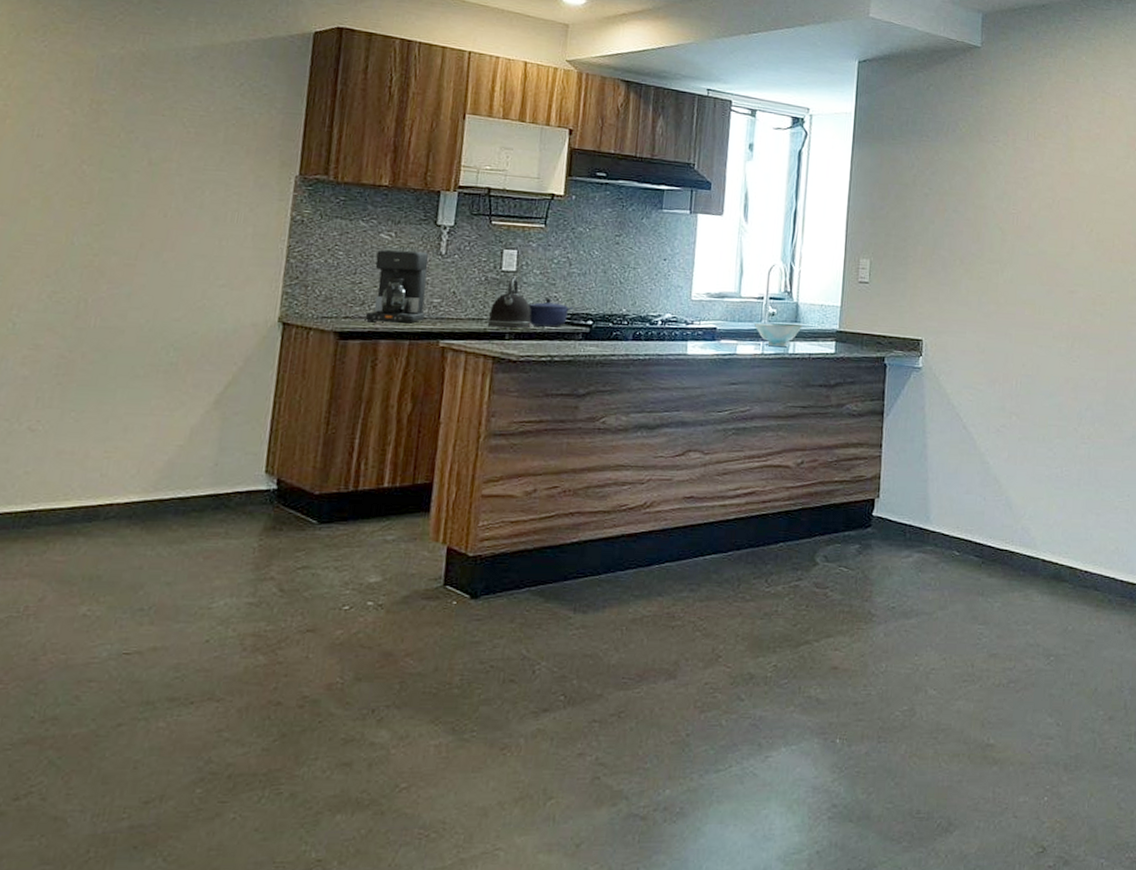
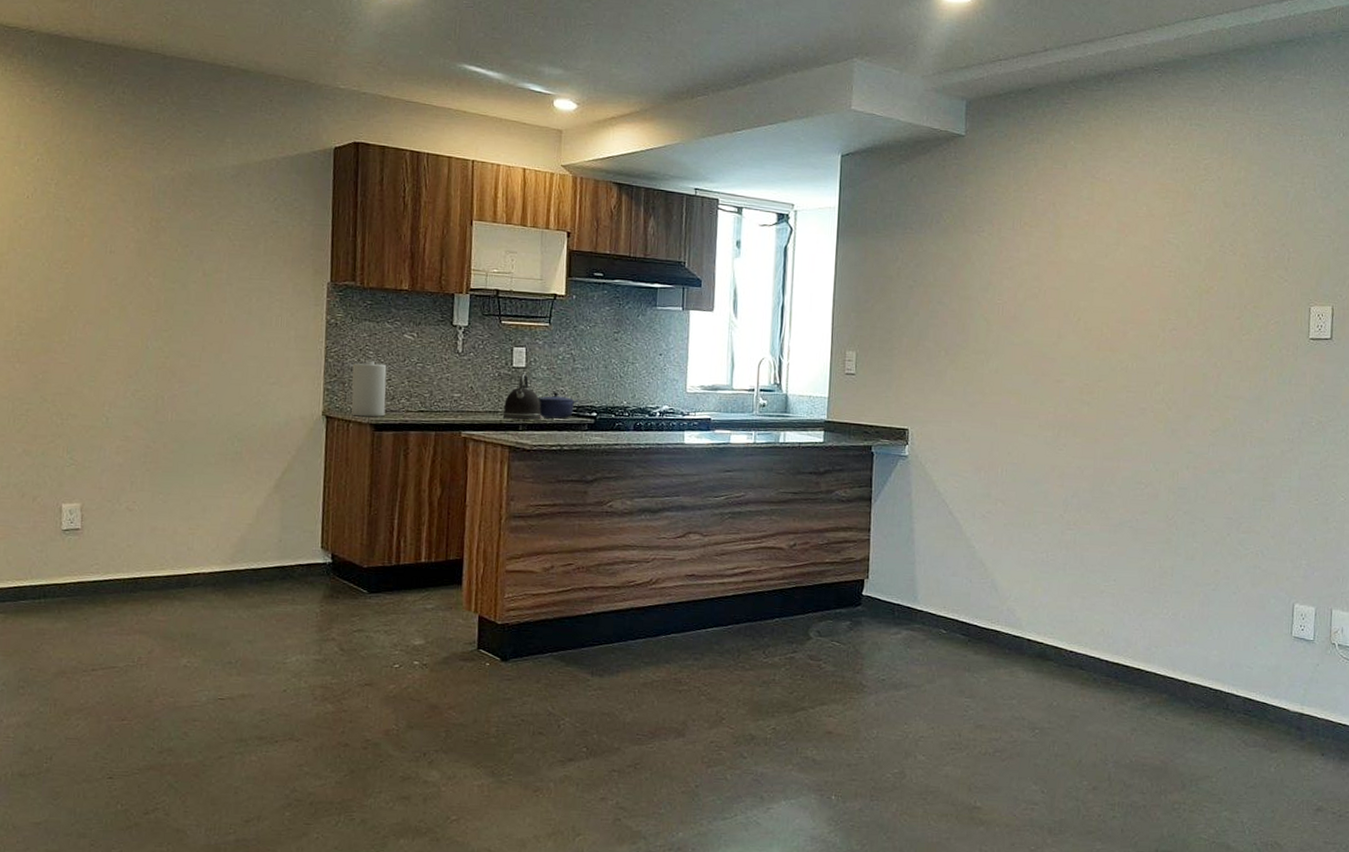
paper towel holder: none [312,261,358,324] -> present [351,360,387,417]
coffee maker: present [365,250,429,323] -> none [396,349,448,416]
bowl: present [753,323,803,348] -> none [745,414,792,437]

